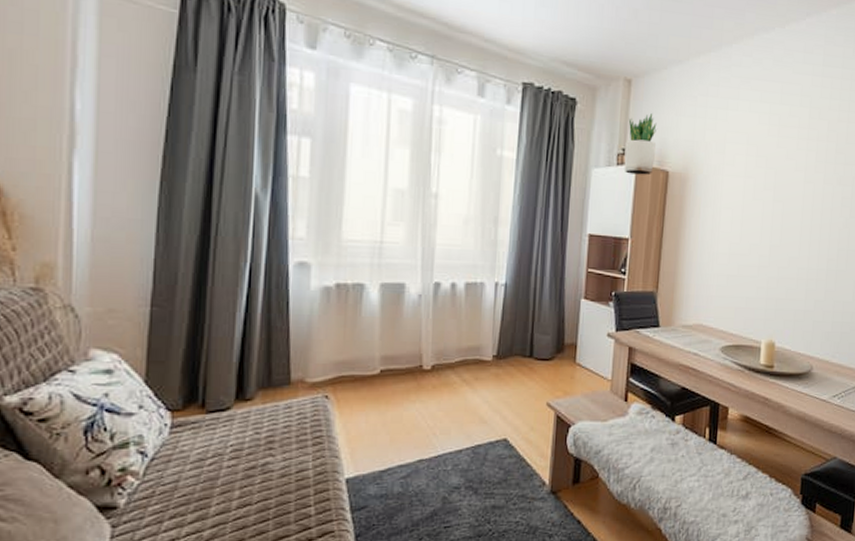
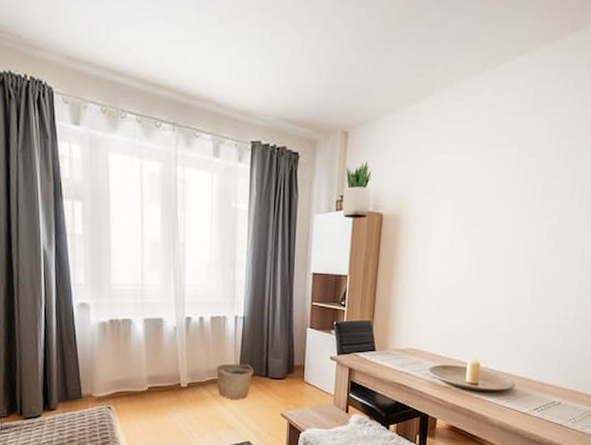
basket: none [469,340,515,385] -> present [216,363,253,399]

